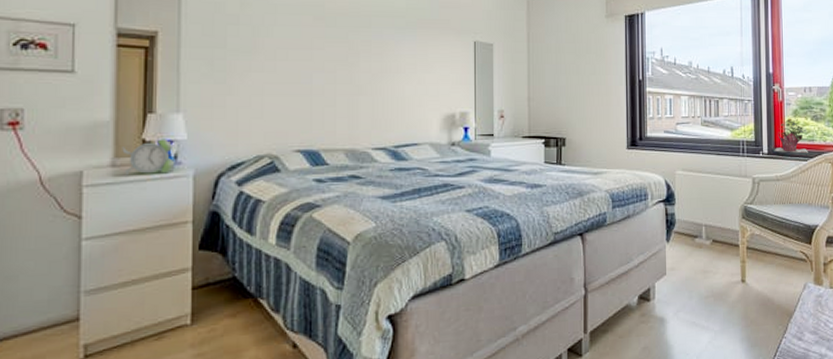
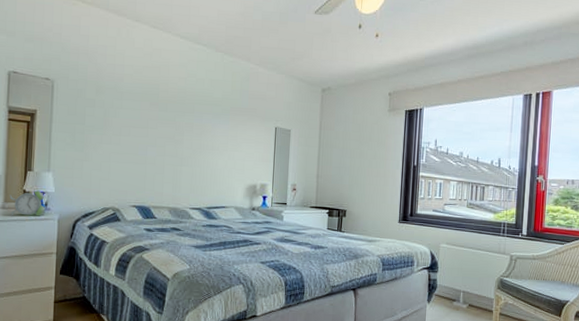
potted flower: present [774,117,809,153] -> none [533,205,567,238]

